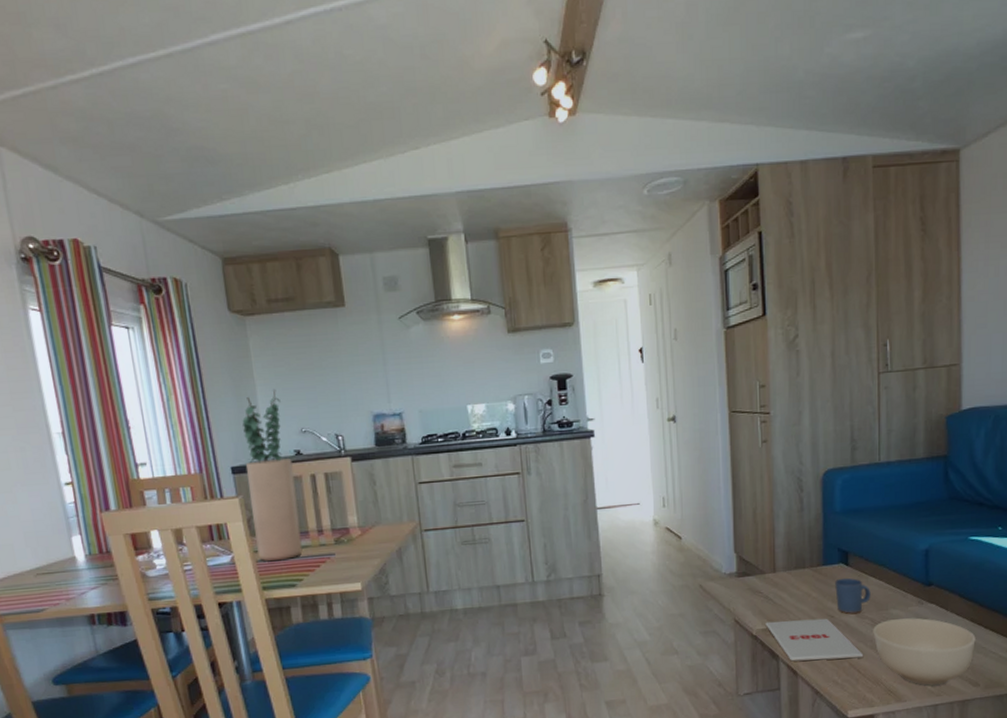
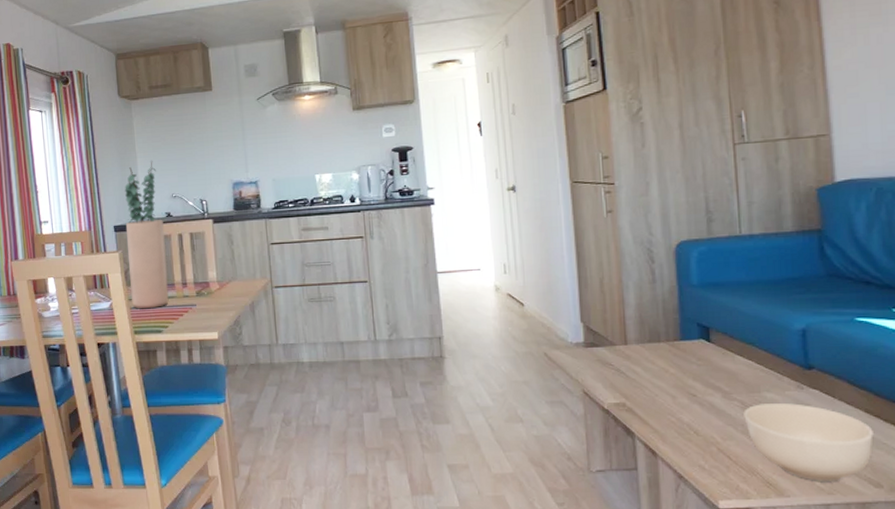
magazine: present [765,618,864,662] -> none [618,396,734,443]
mug: present [835,577,871,614] -> none [696,354,739,393]

